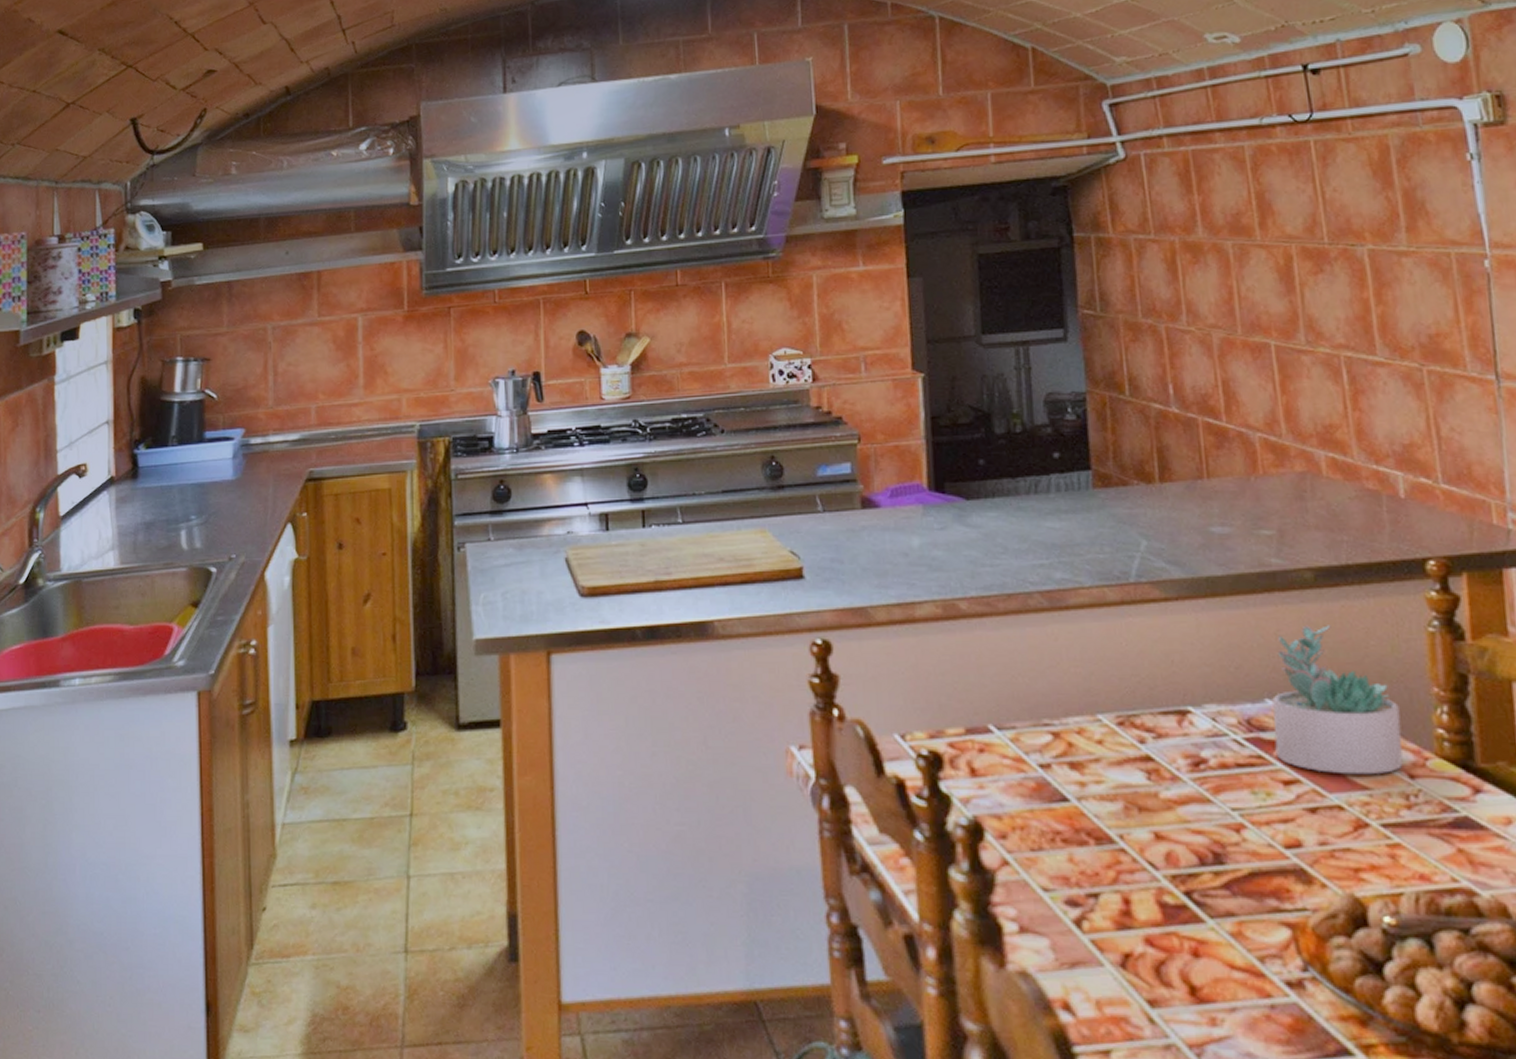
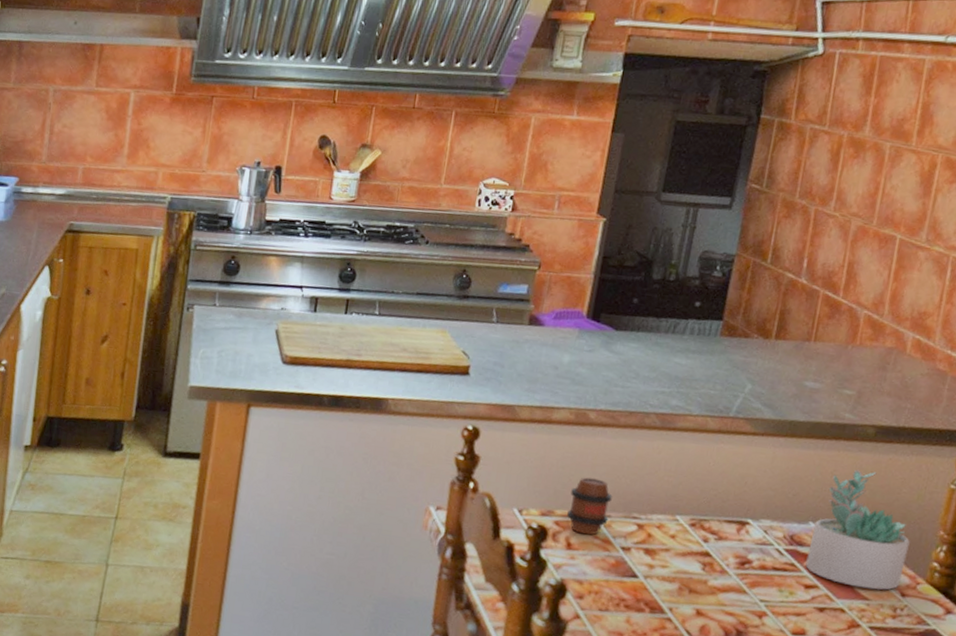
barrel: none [959,683,1014,755] -> present [567,477,613,535]

